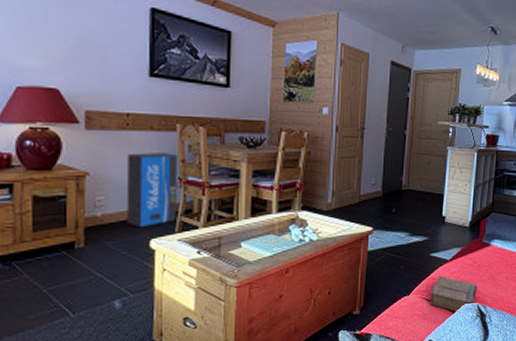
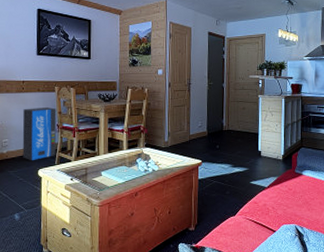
book: present [429,276,478,312] -> none [252,200,294,231]

